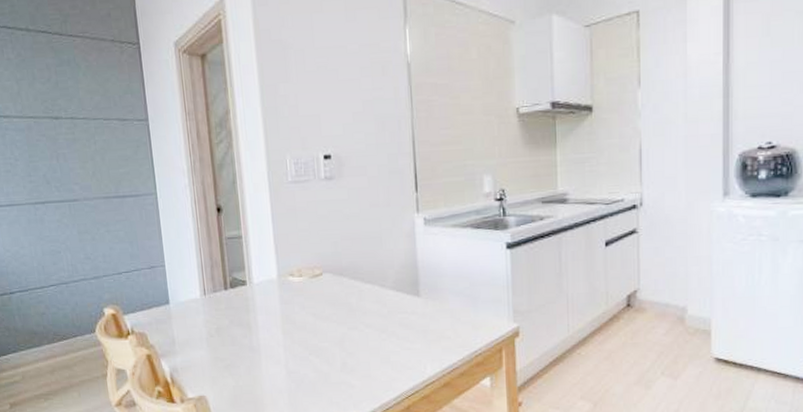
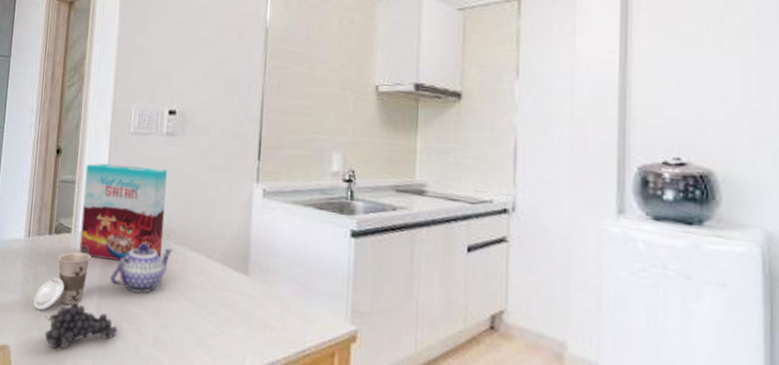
cup: none [221,301,271,360] -> present [33,251,91,311]
fruit: none [234,345,307,390] -> present [43,301,118,348]
cereal box: none [250,212,338,304] -> present [79,163,167,261]
teapot: none [291,282,348,329] -> present [109,241,173,294]

